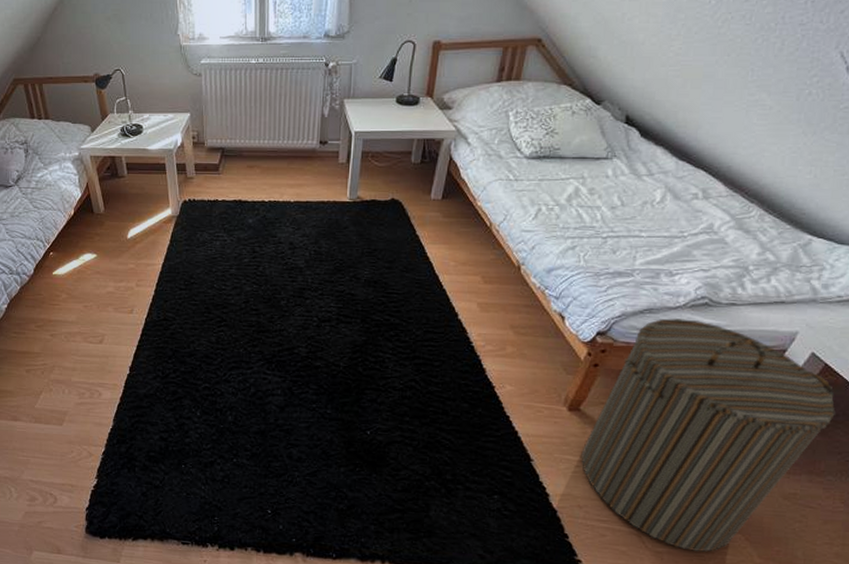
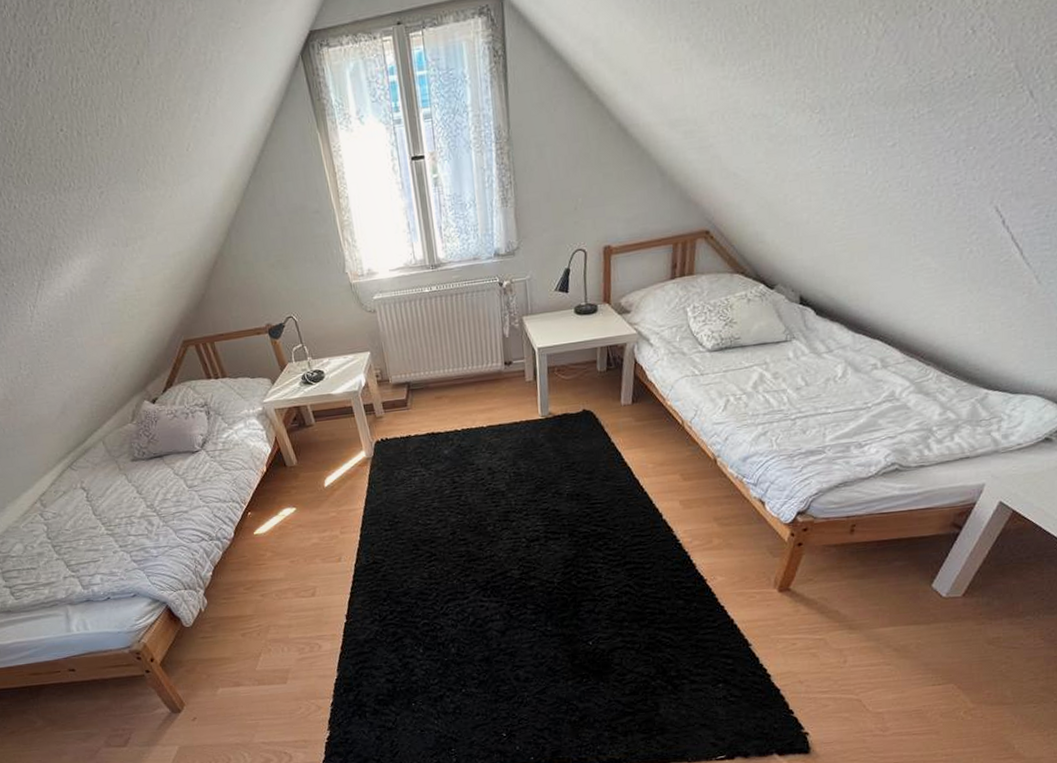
laundry hamper: present [581,318,836,552] -> none [796,487,1027,707]

